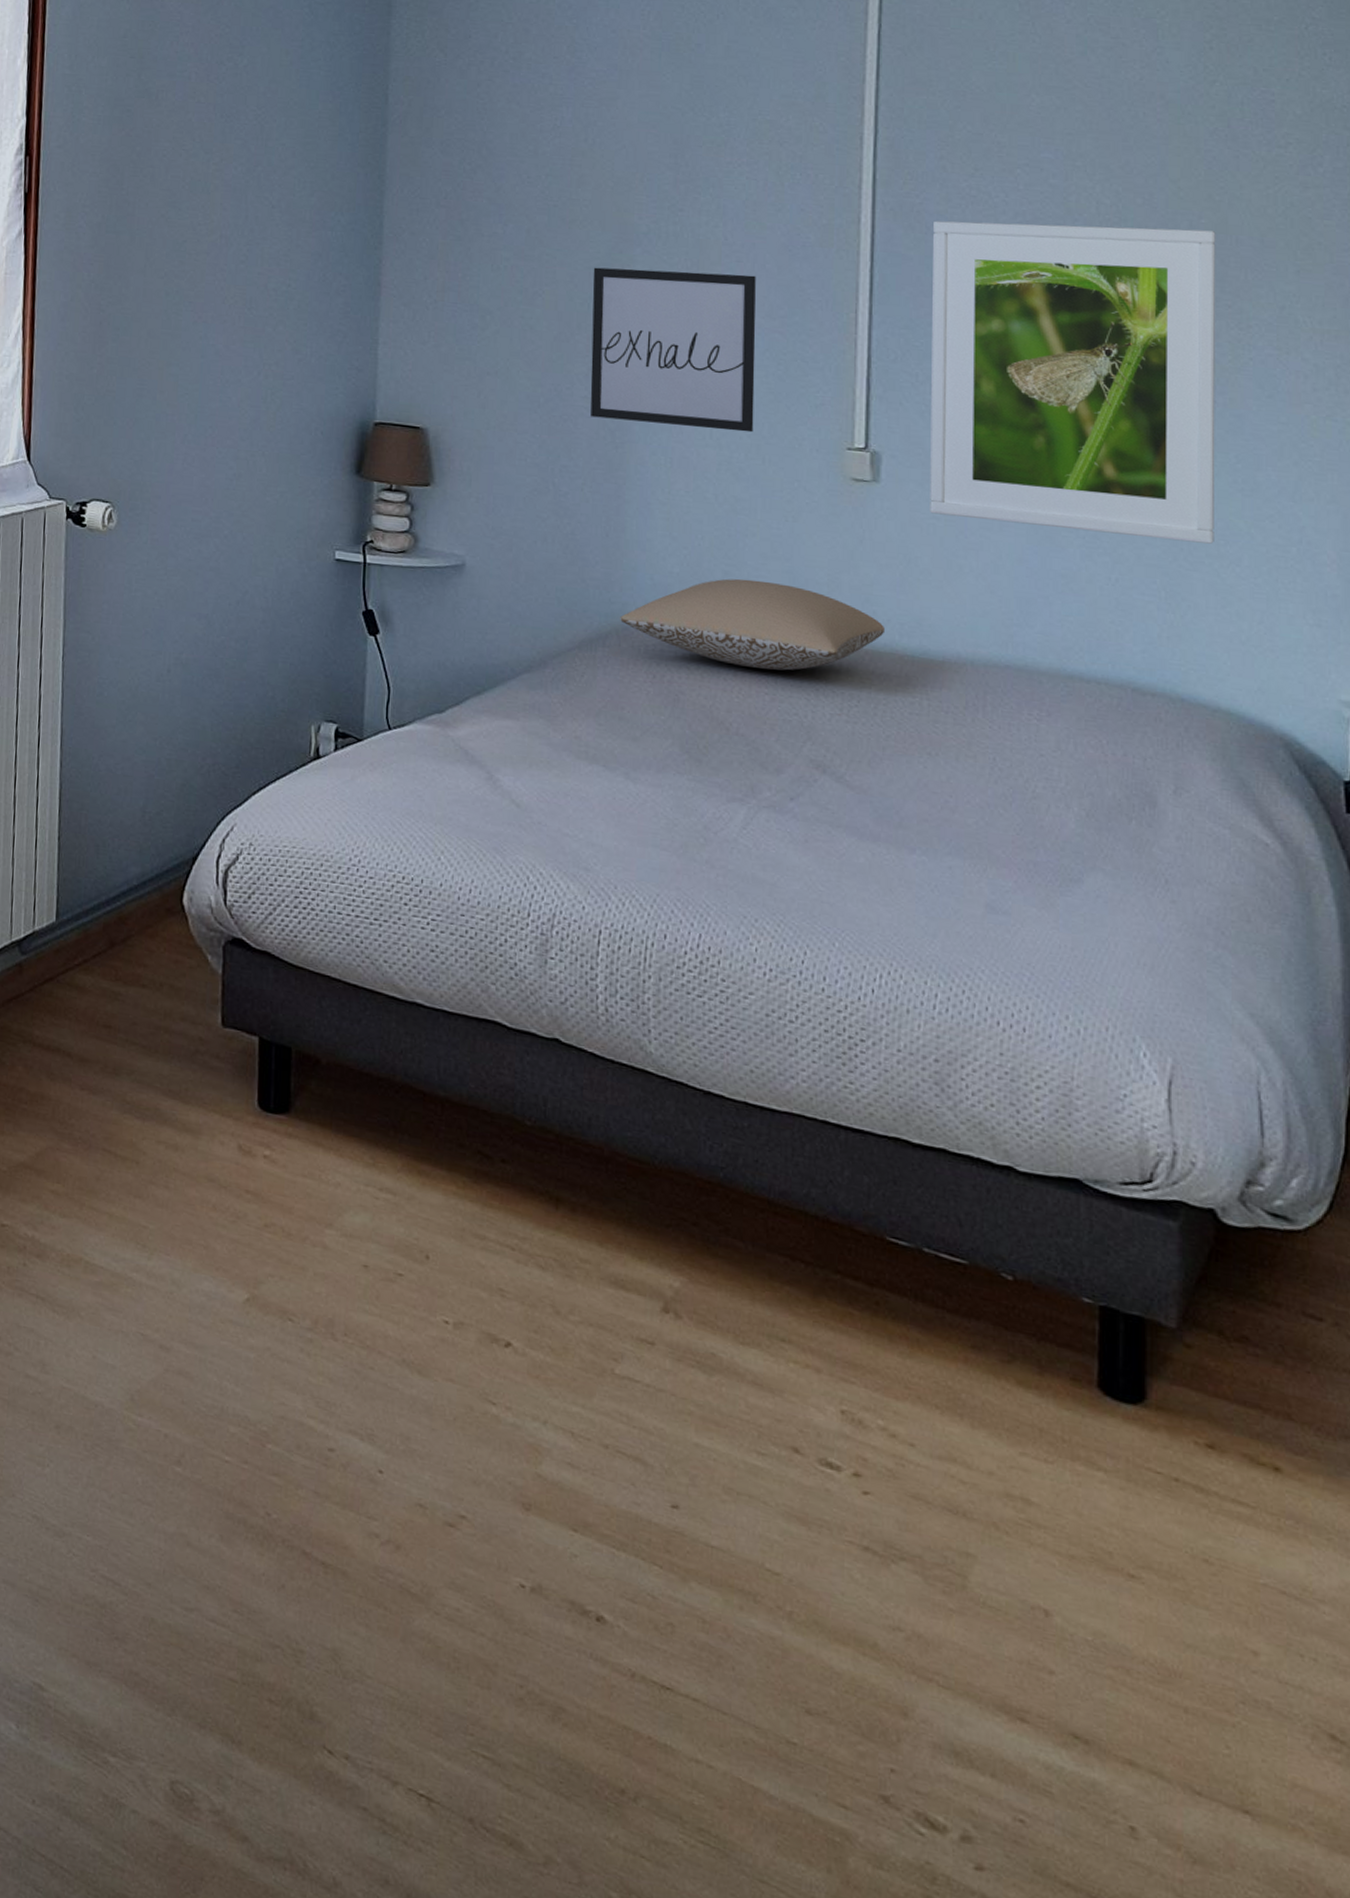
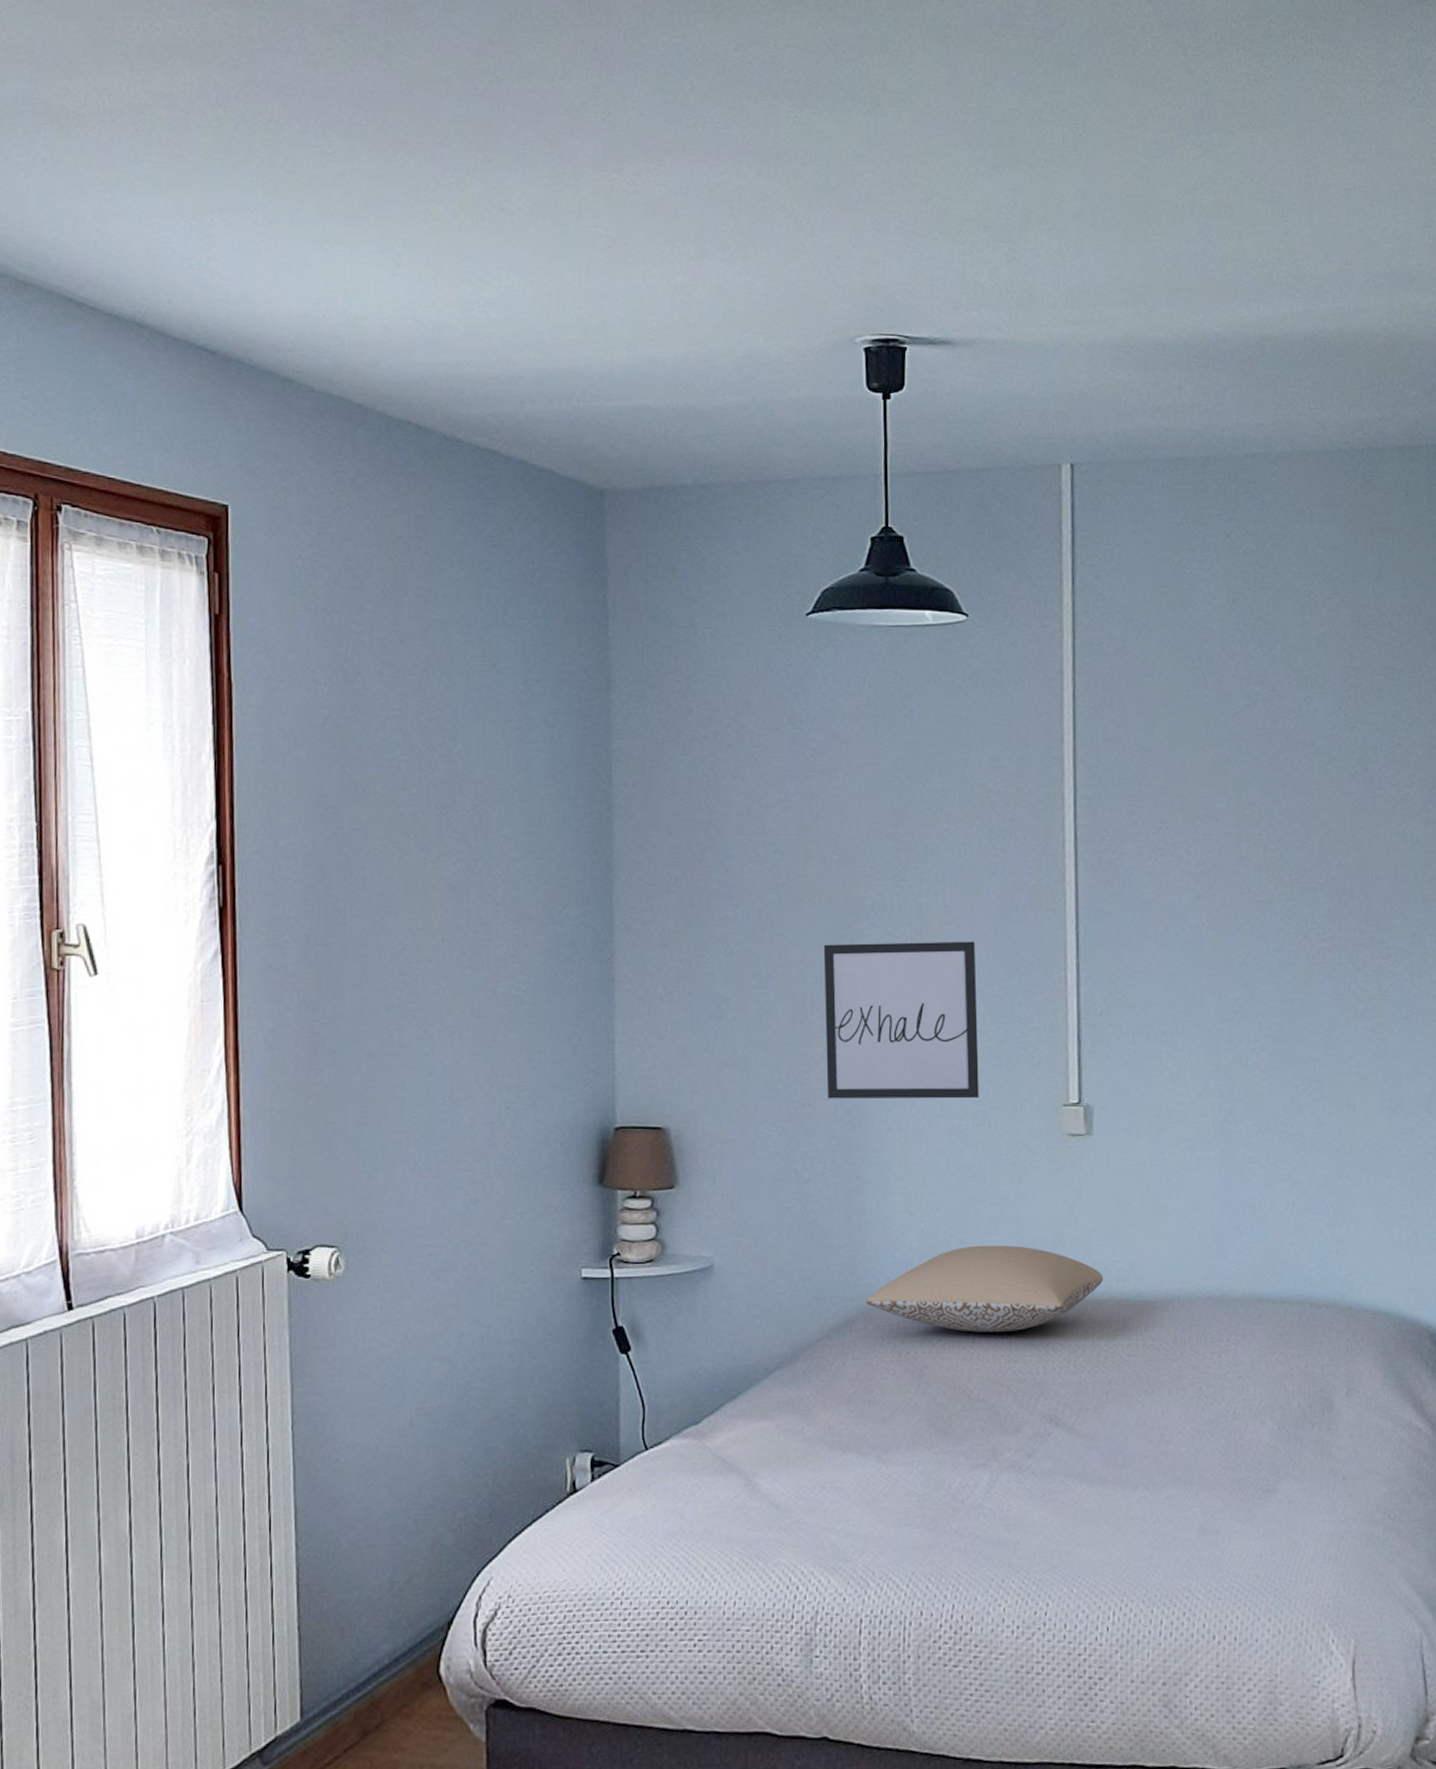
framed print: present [930,220,1216,544] -> none [1129,868,1369,1161]

